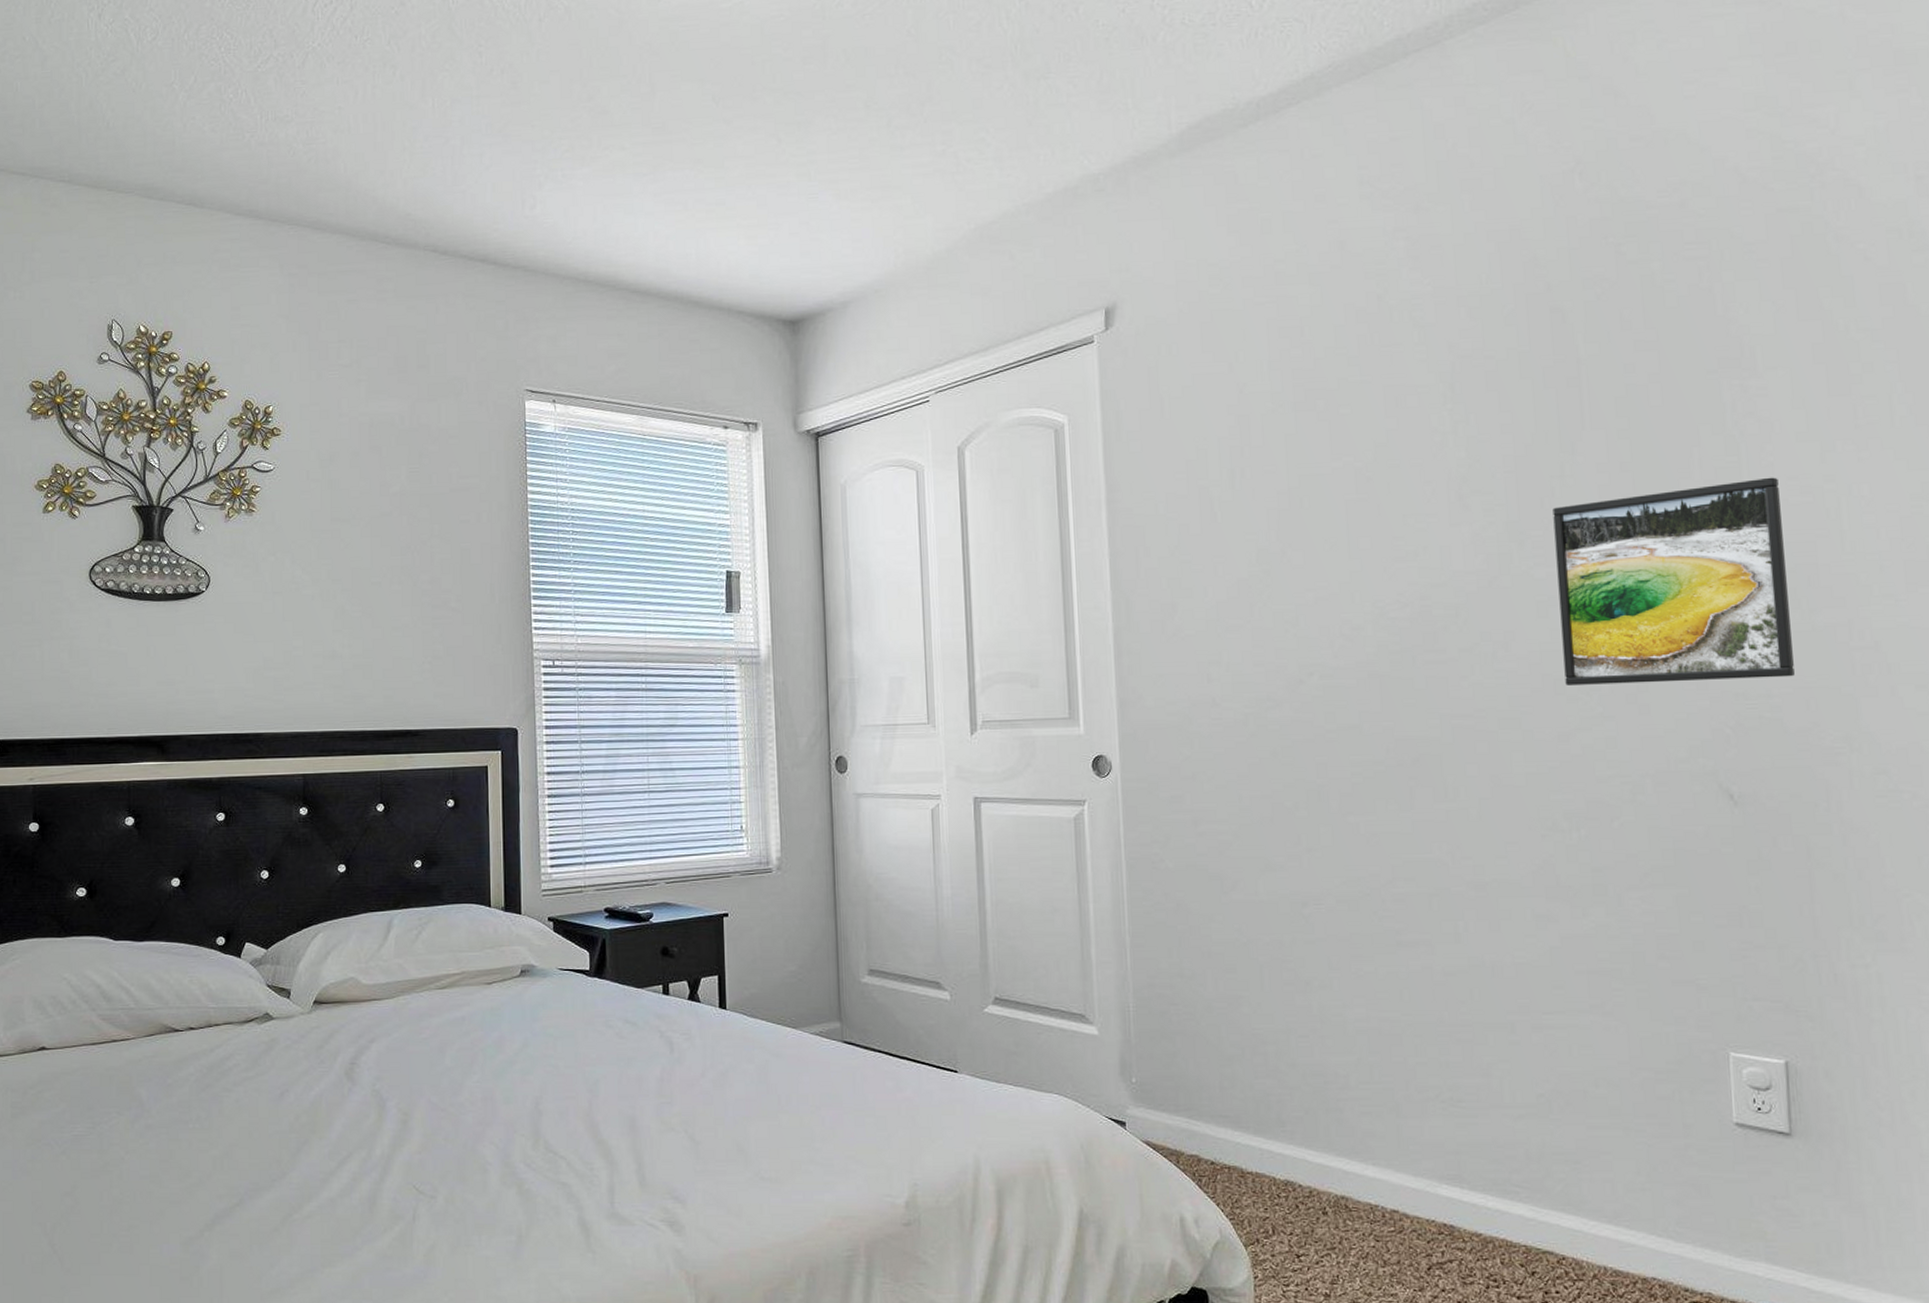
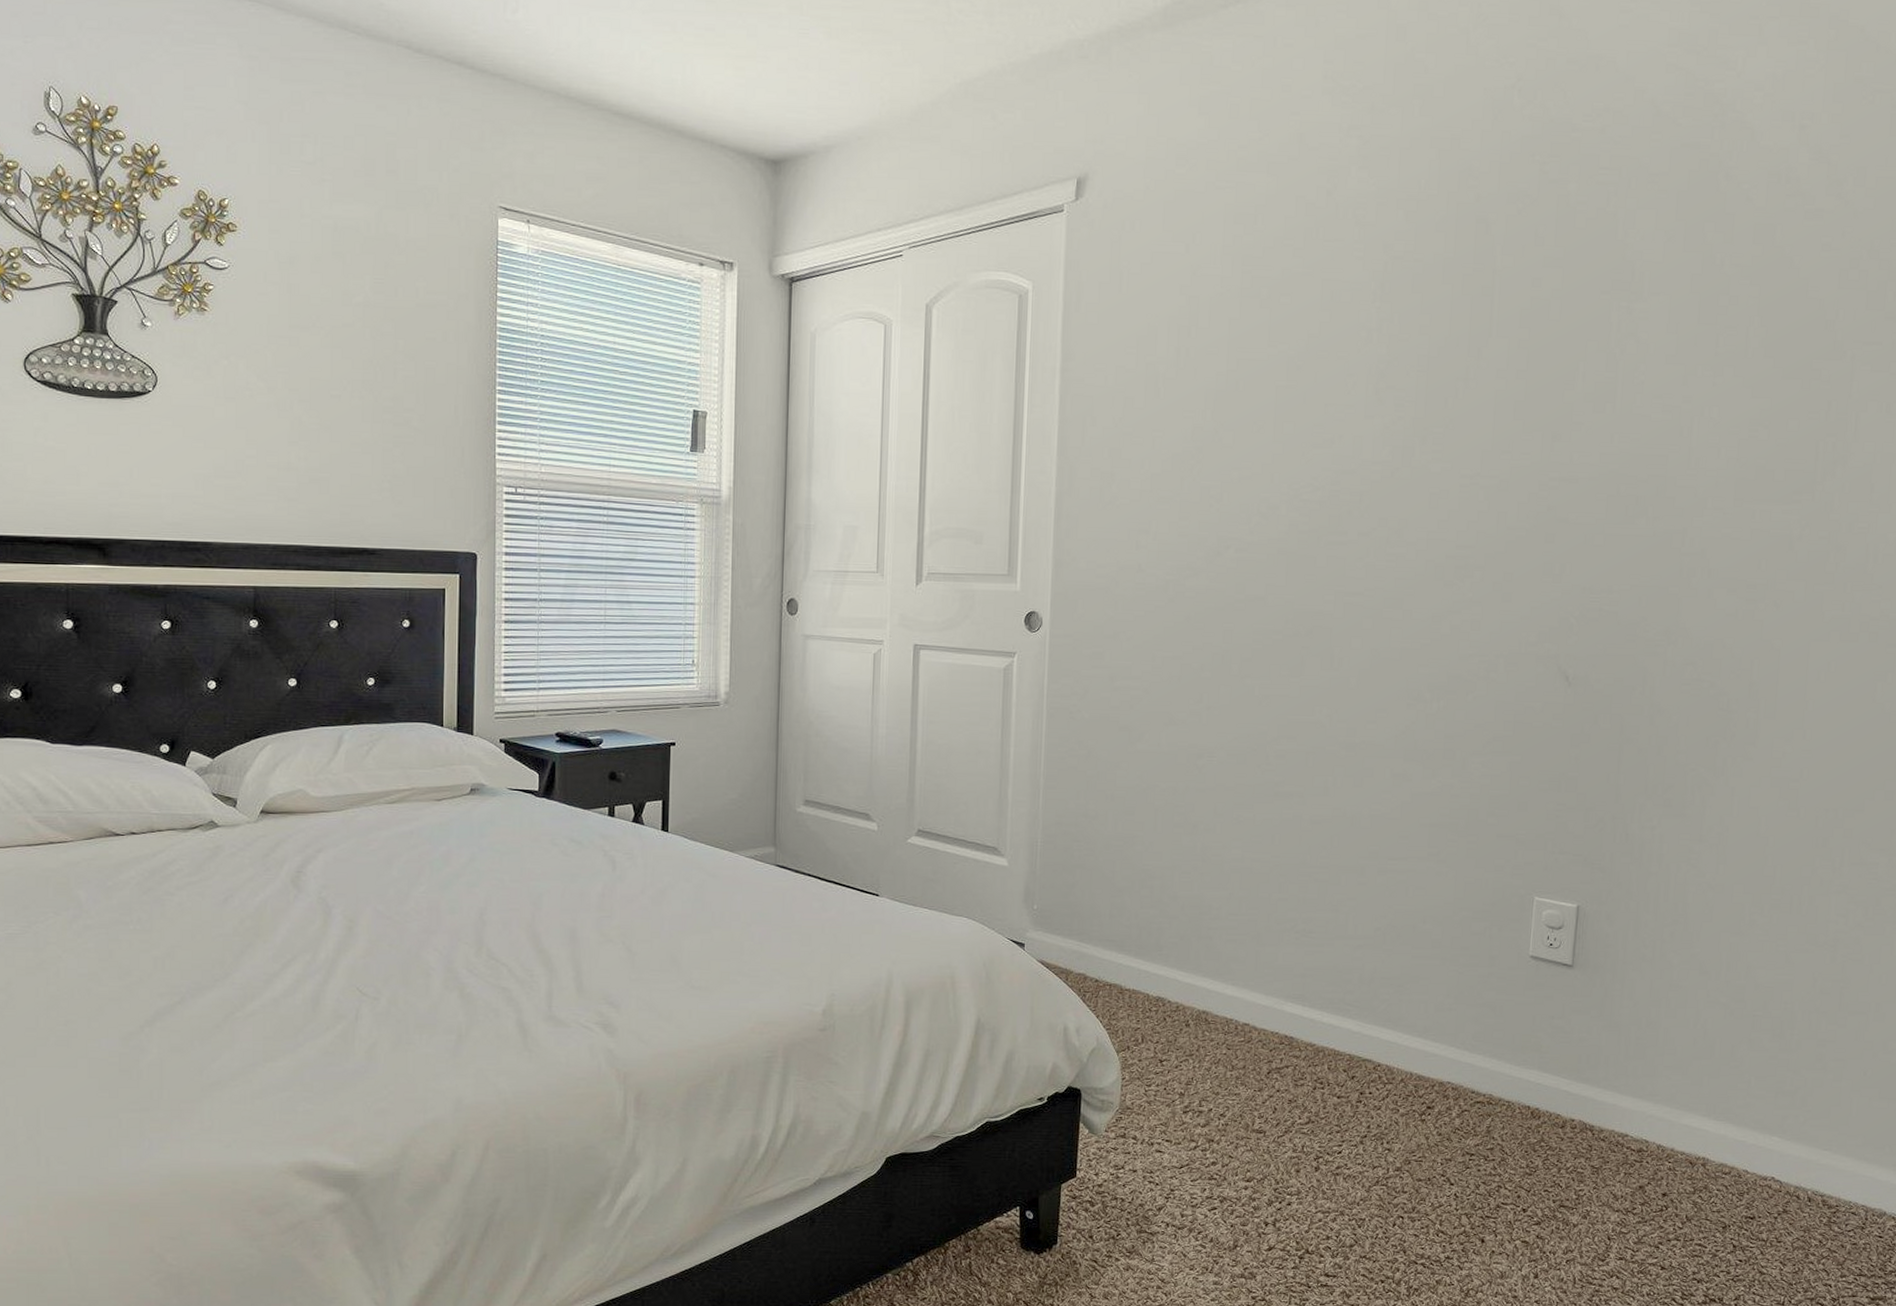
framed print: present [1552,477,1795,685] -> none [1444,394,1646,576]

